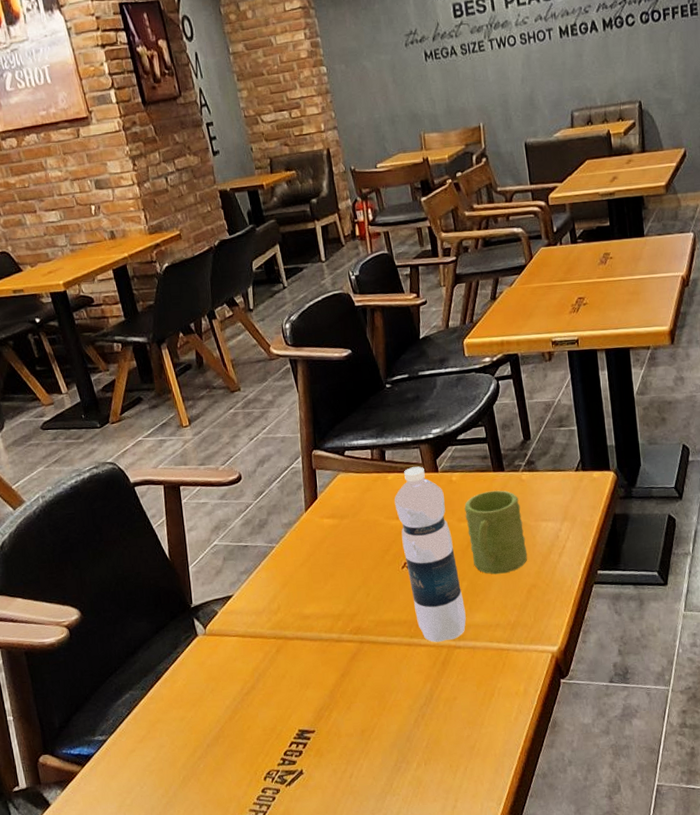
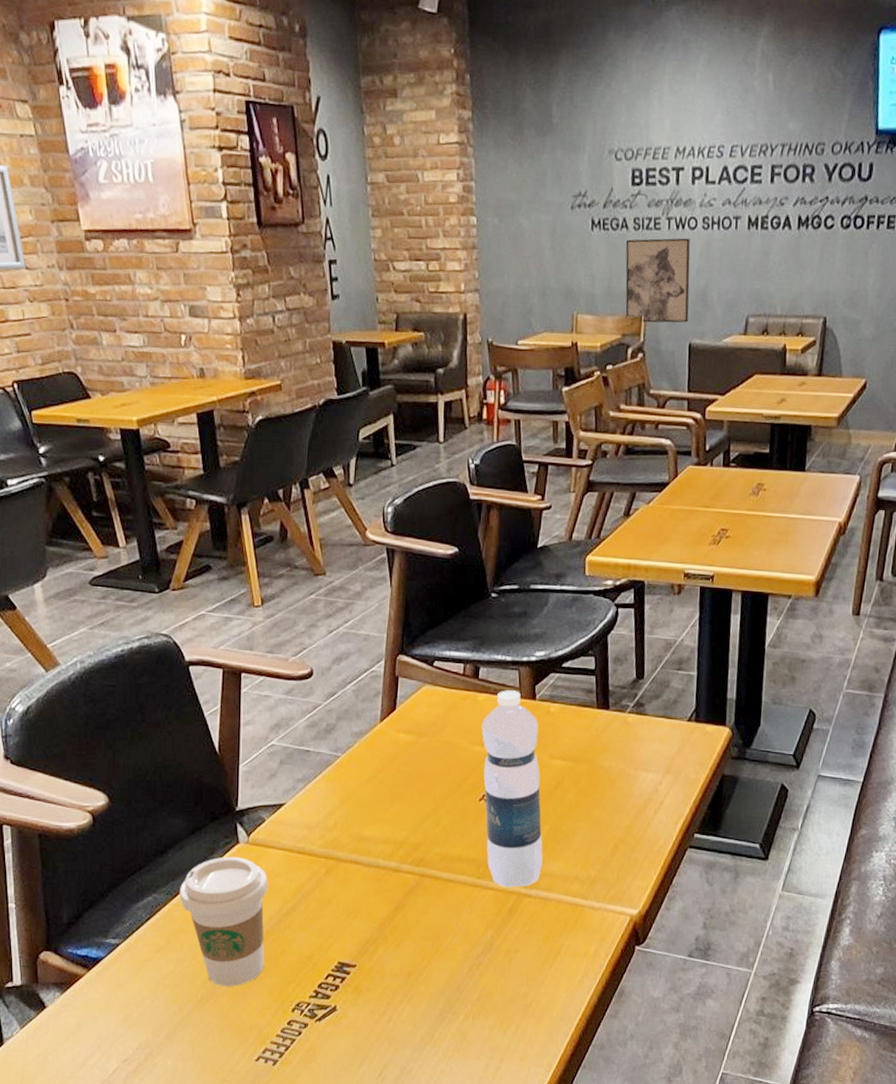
coffee cup: none [151,648,235,765] -> present [179,856,268,986]
wall art: none [456,54,521,132] -> present [625,238,691,323]
mug: present [464,490,528,575] -> none [558,729,621,823]

